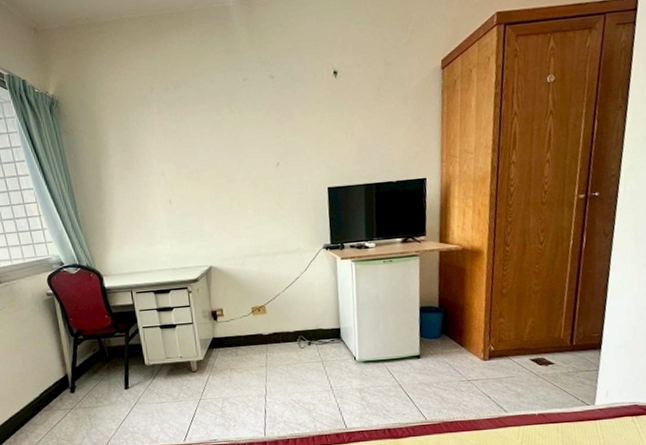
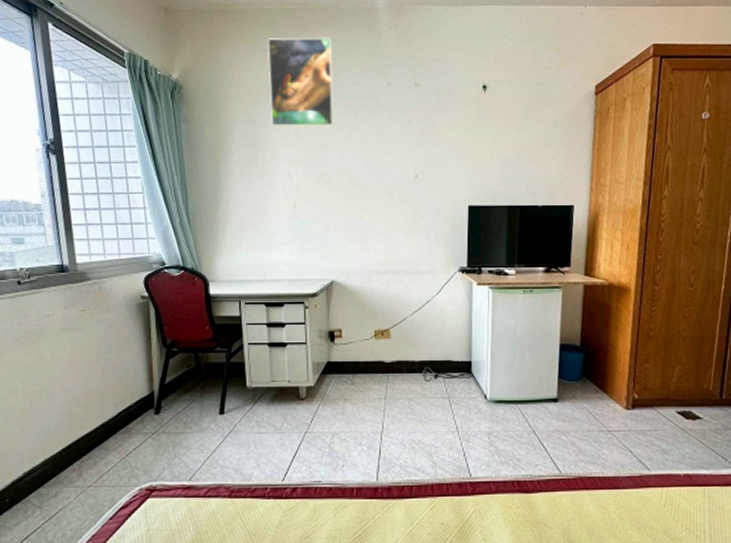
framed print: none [129,40,198,132] -> present [267,37,335,129]

